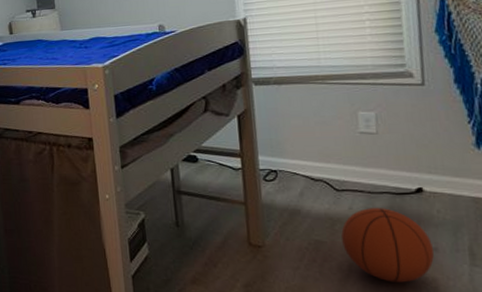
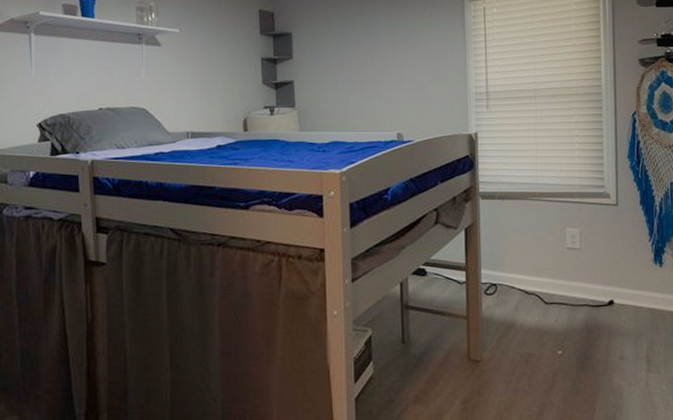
basketball: present [341,208,435,283] -> none [548,320,621,391]

